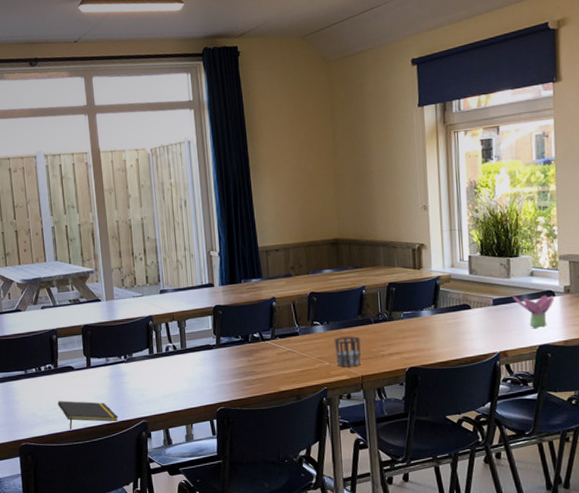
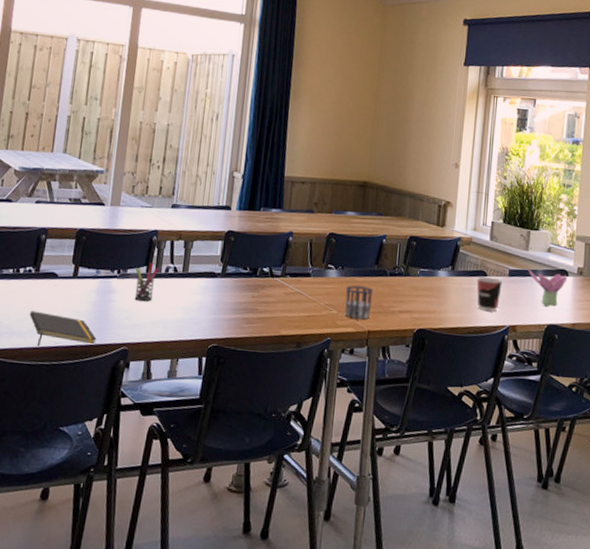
pen holder: none [139,345,160,380] -> present [134,263,159,302]
cup: none [461,309,488,341] -> present [476,276,503,311]

